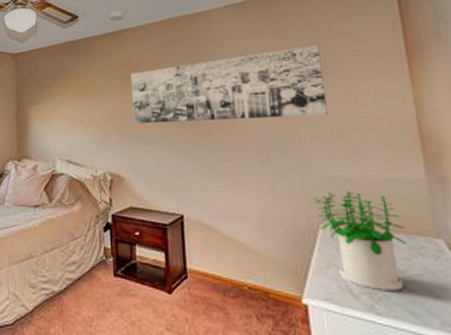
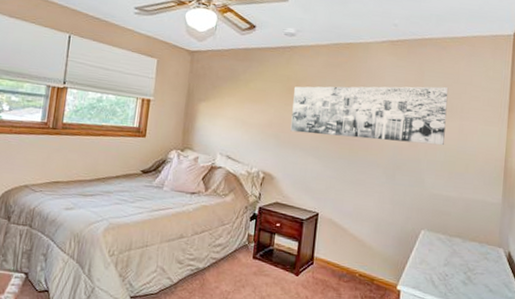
potted plant: present [312,190,408,291] -> none [420,206,480,284]

